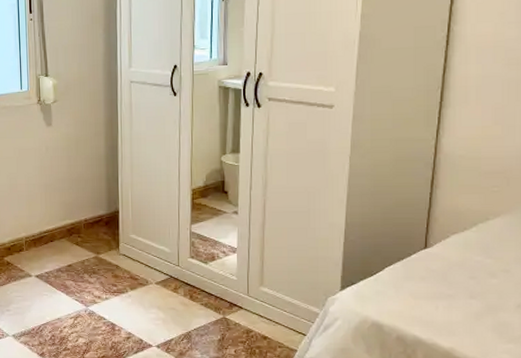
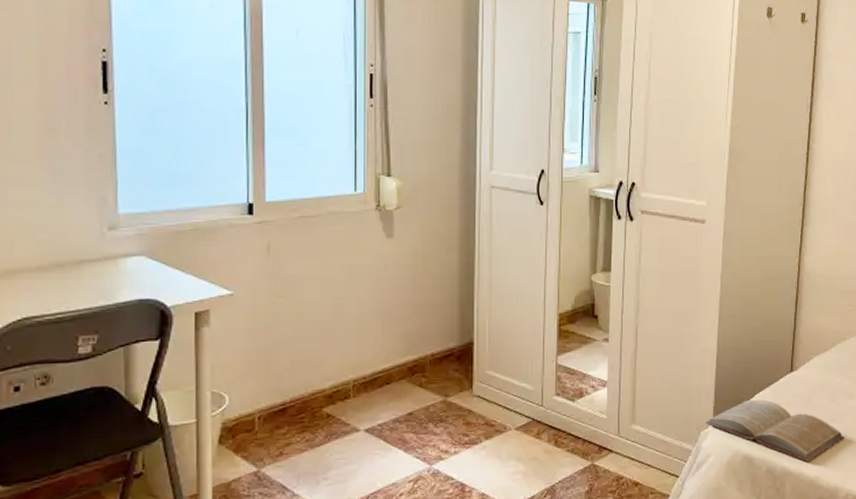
book: none [333,272,485,334] -> present [706,399,844,463]

